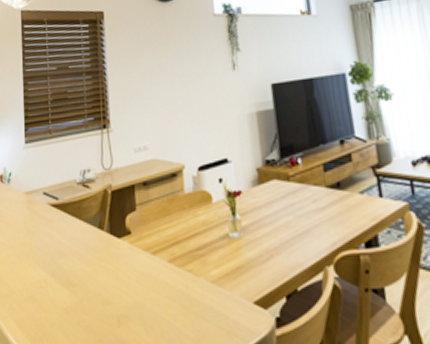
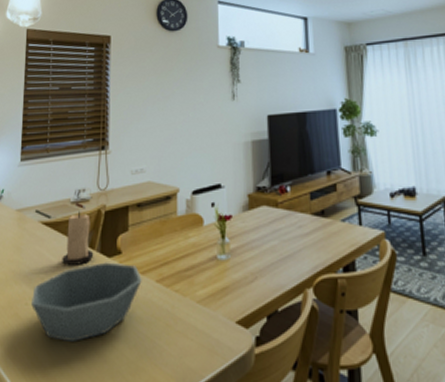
bowl: none [46,243,154,324] -> present [31,262,142,342]
candle: none [72,191,104,247] -> present [62,211,94,265]

